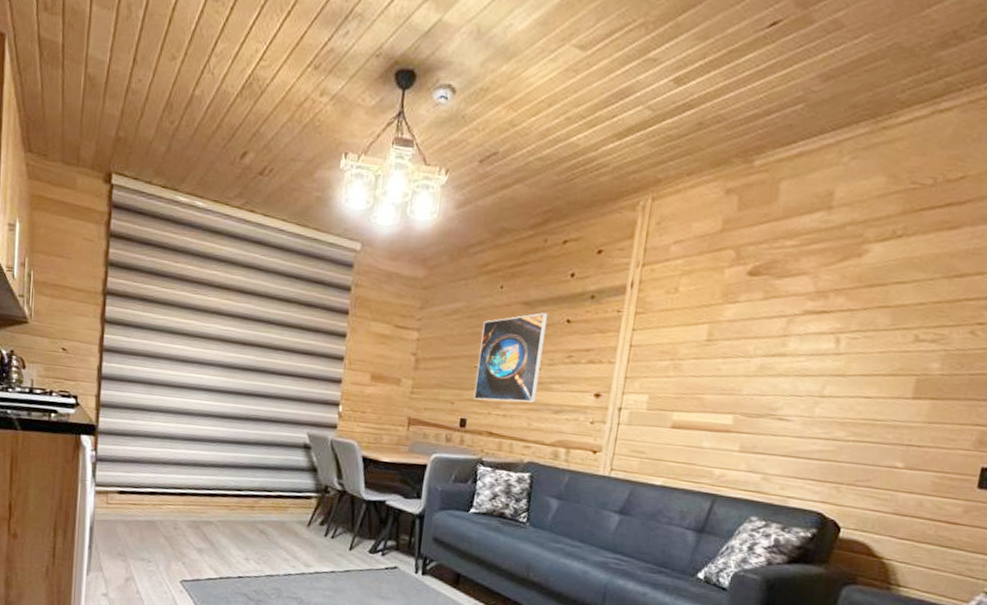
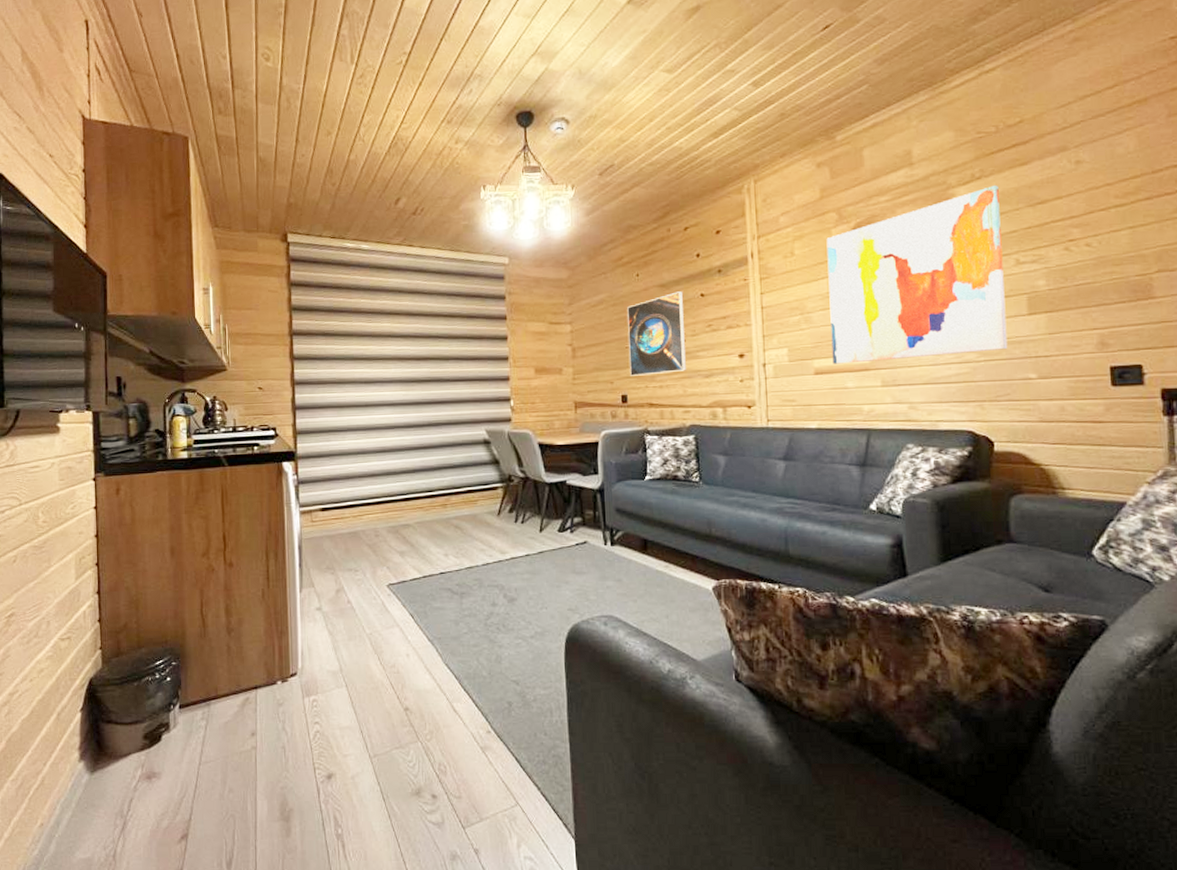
wall art: none [693,247,919,433] -> present [826,185,1008,364]

